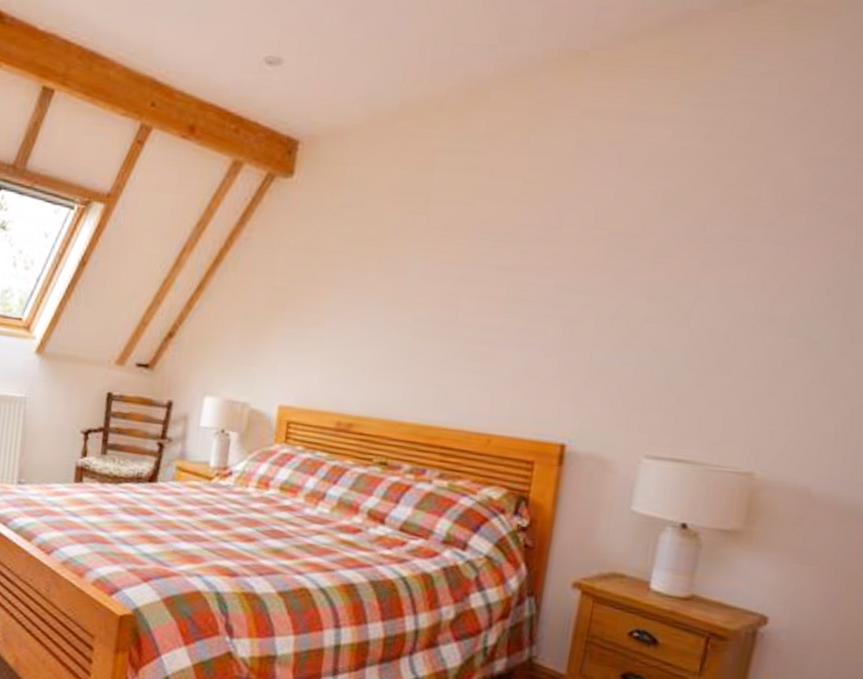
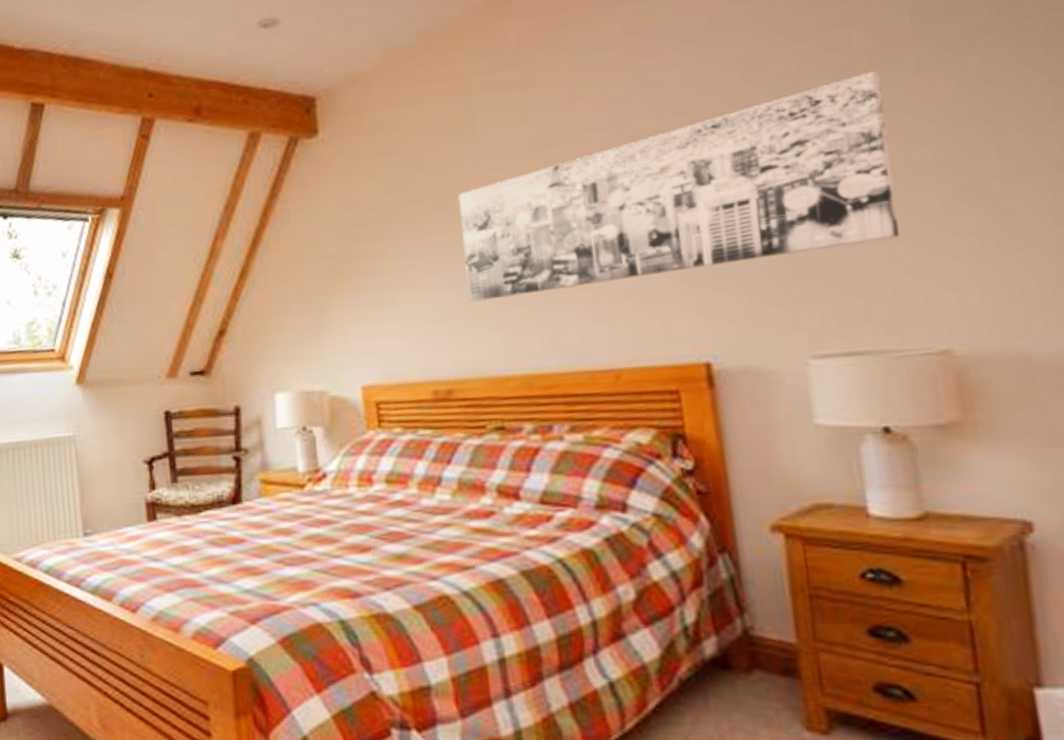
wall art: none [385,227,772,374] -> present [458,70,900,302]

